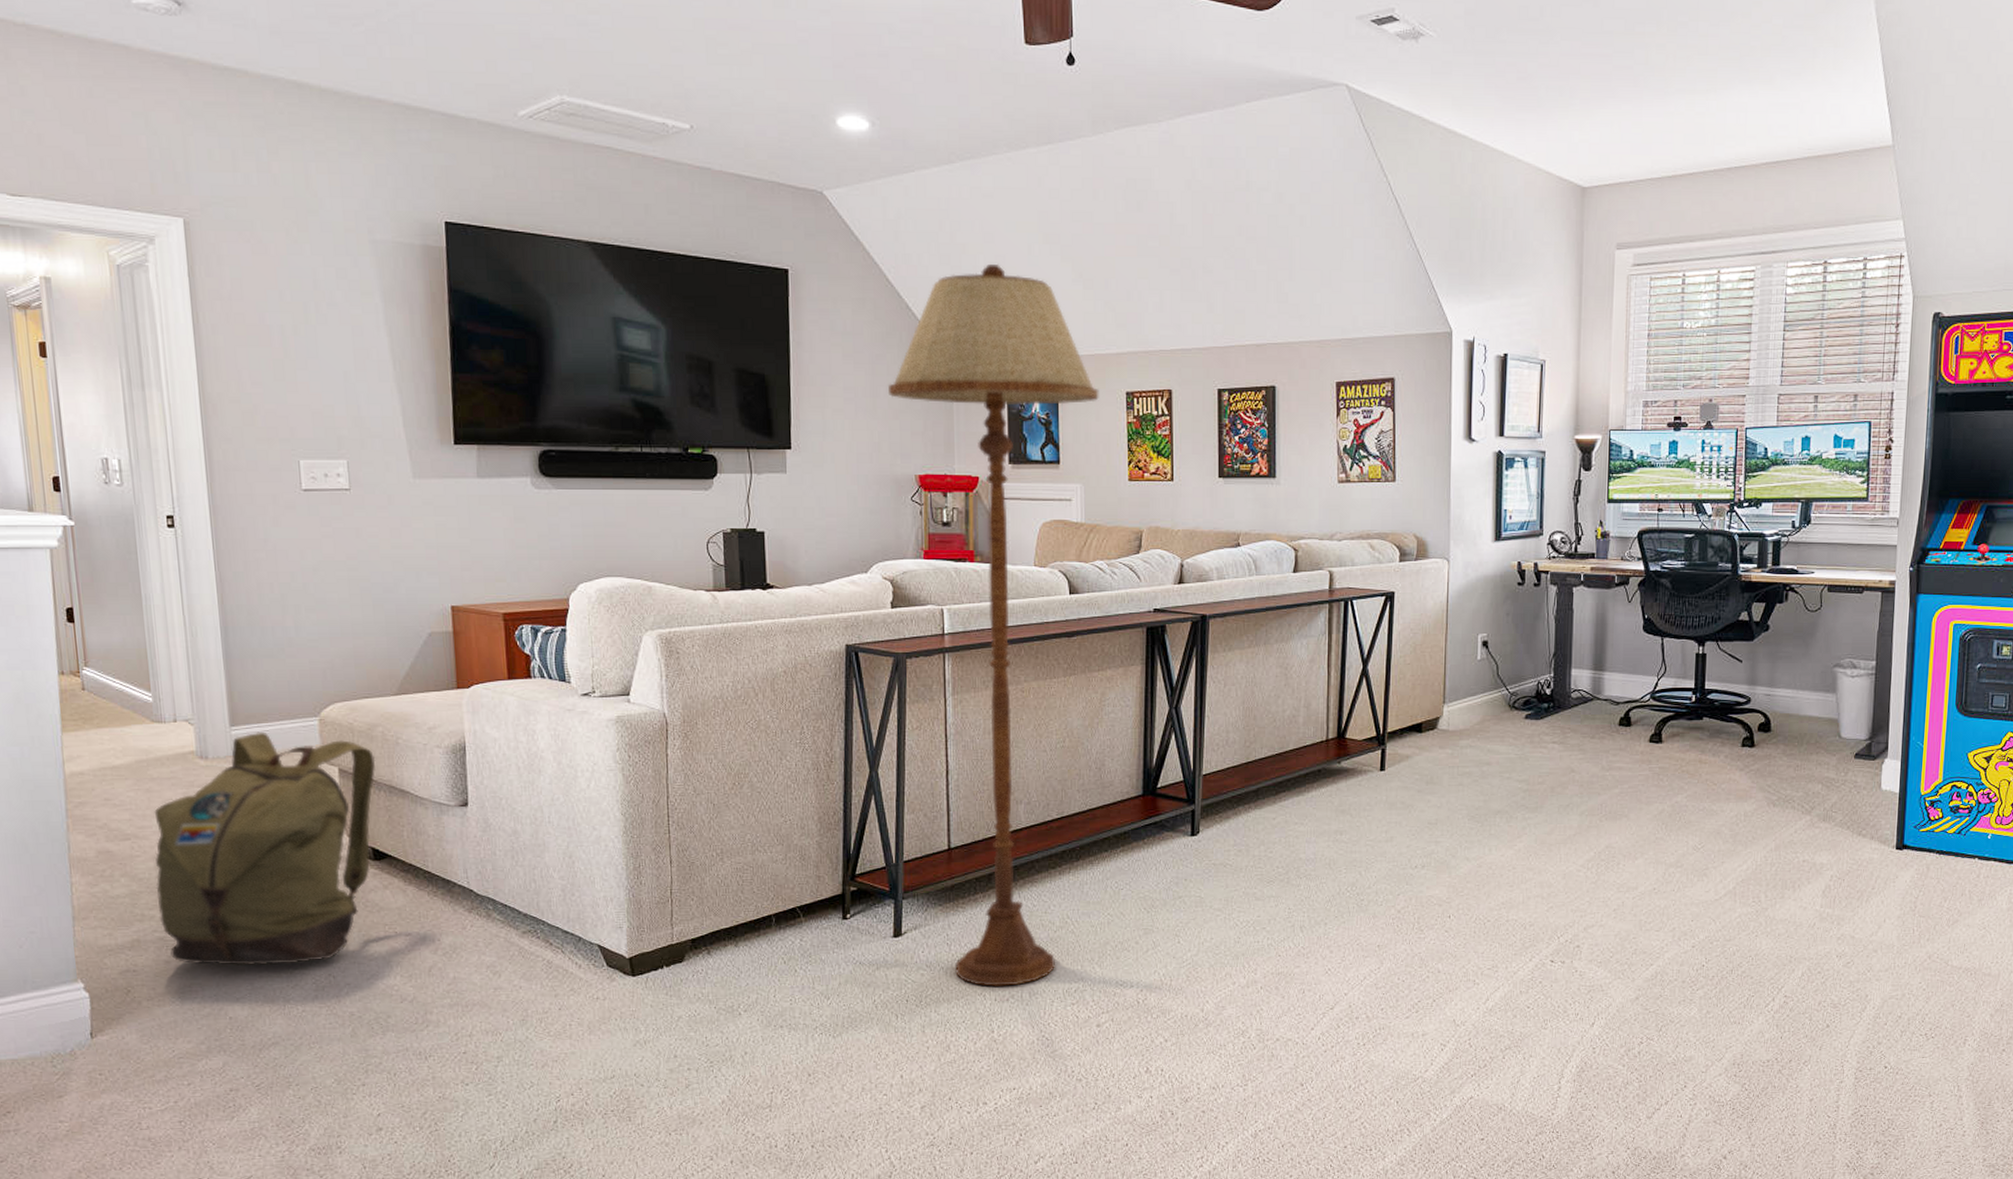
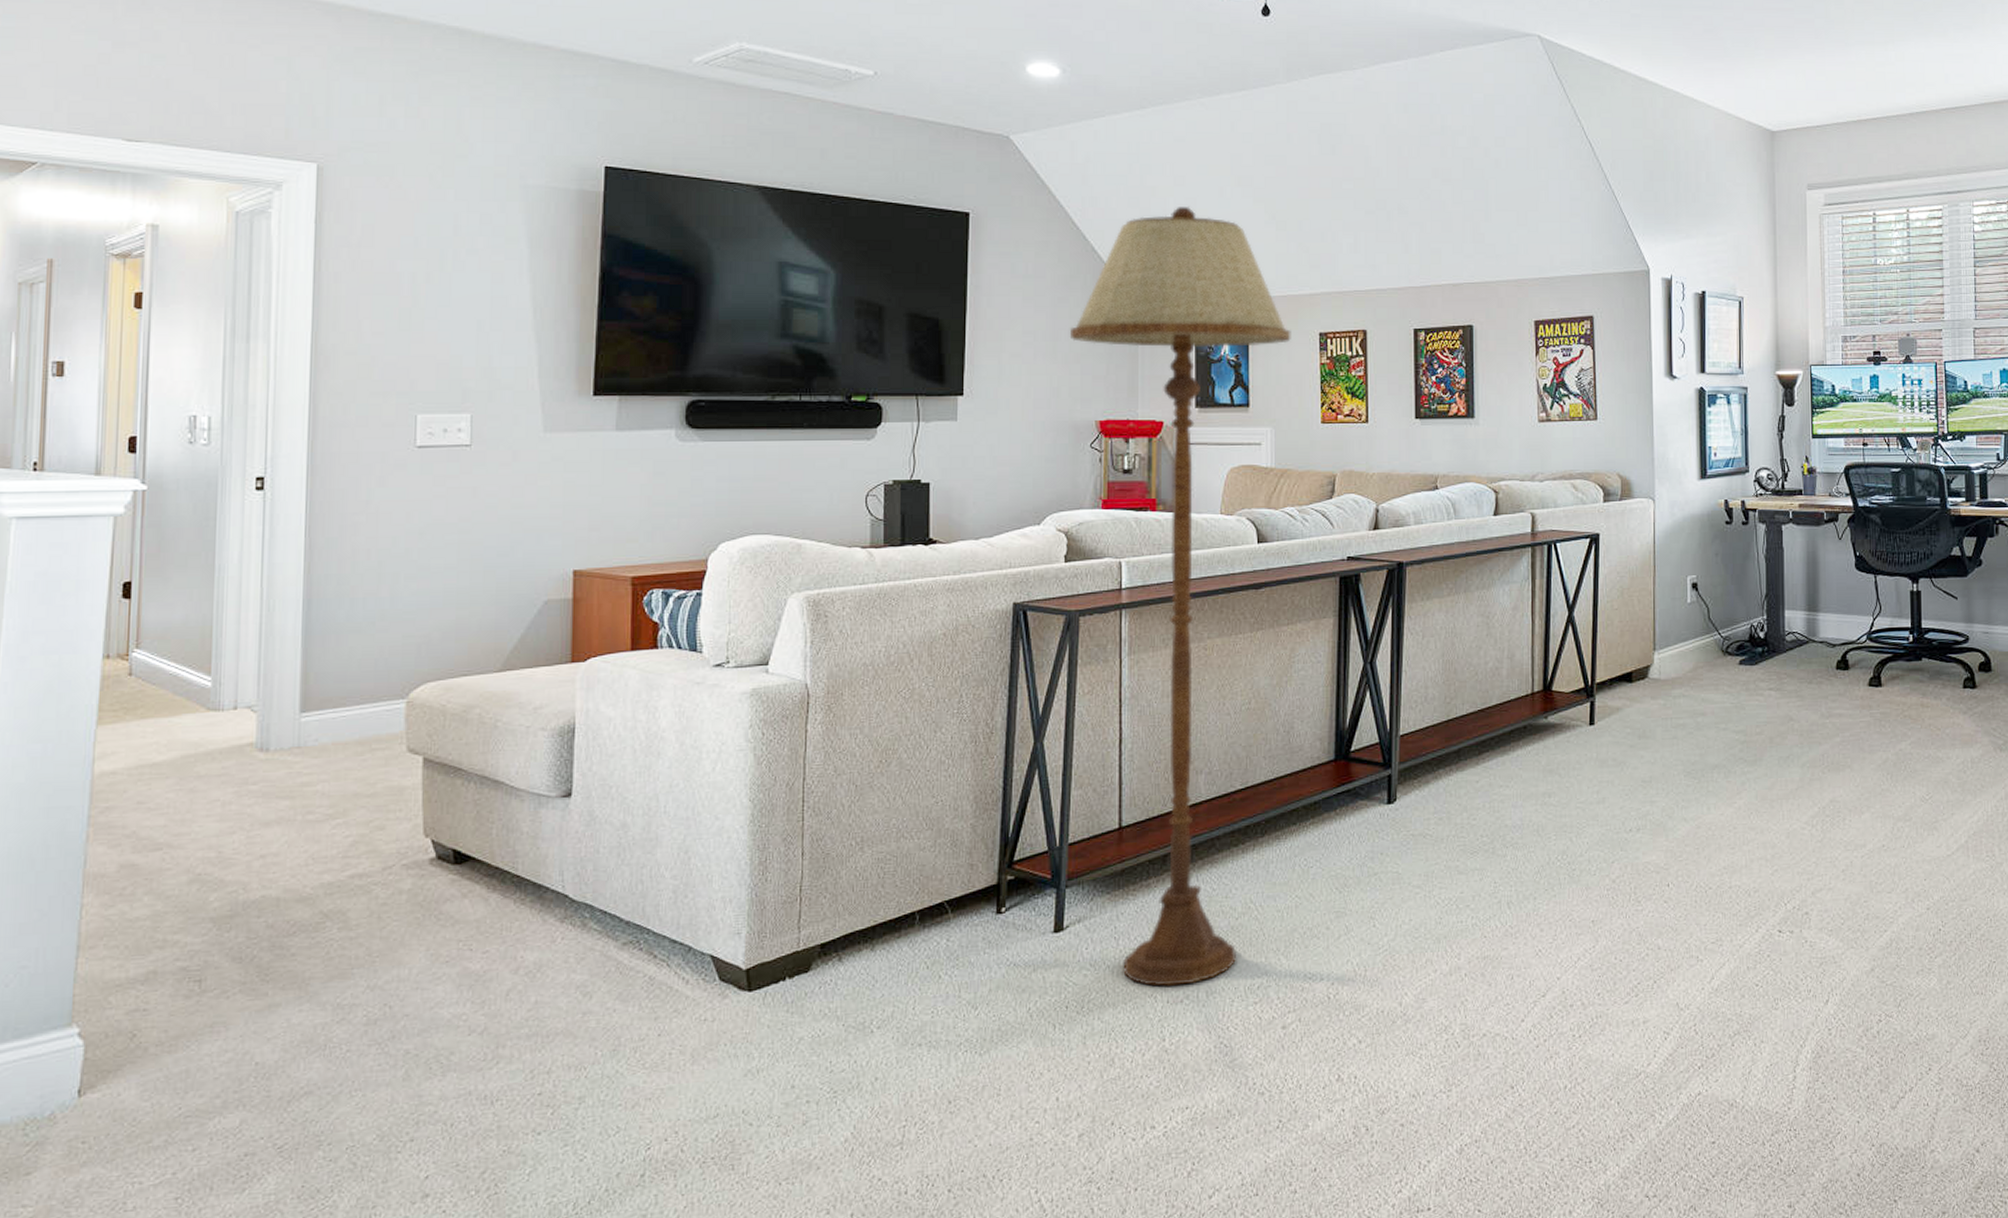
backpack: present [154,731,376,965] -> none [185,717,468,999]

